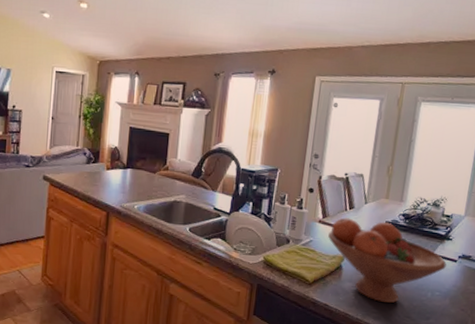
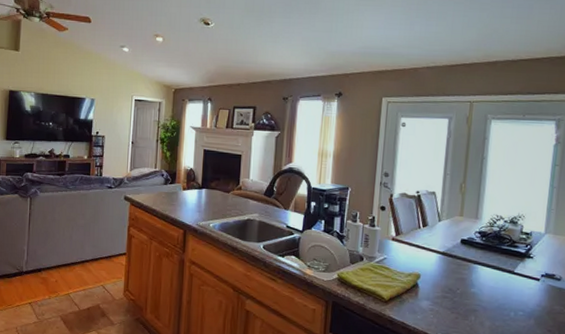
fruit bowl: present [328,217,447,304] -> none [402,235,529,323]

